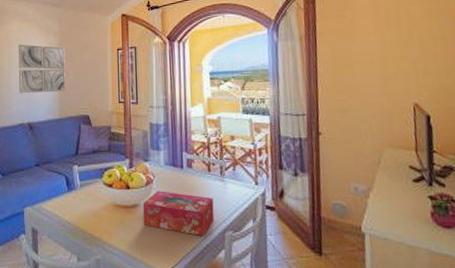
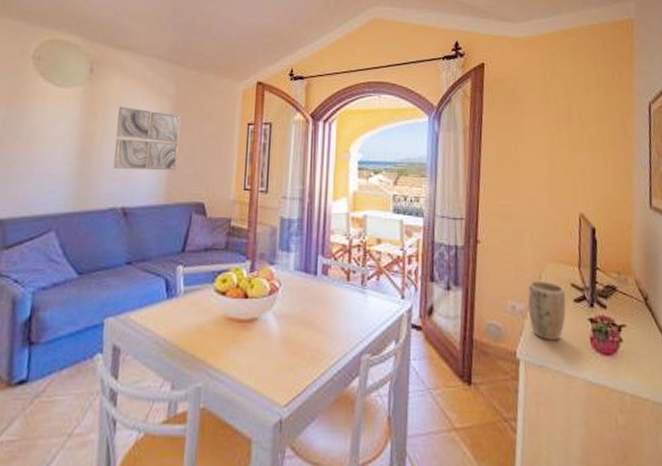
tissue box: present [142,191,214,237] -> none [261,302,350,361]
plant pot: none [369,164,406,217] -> present [528,280,566,341]

